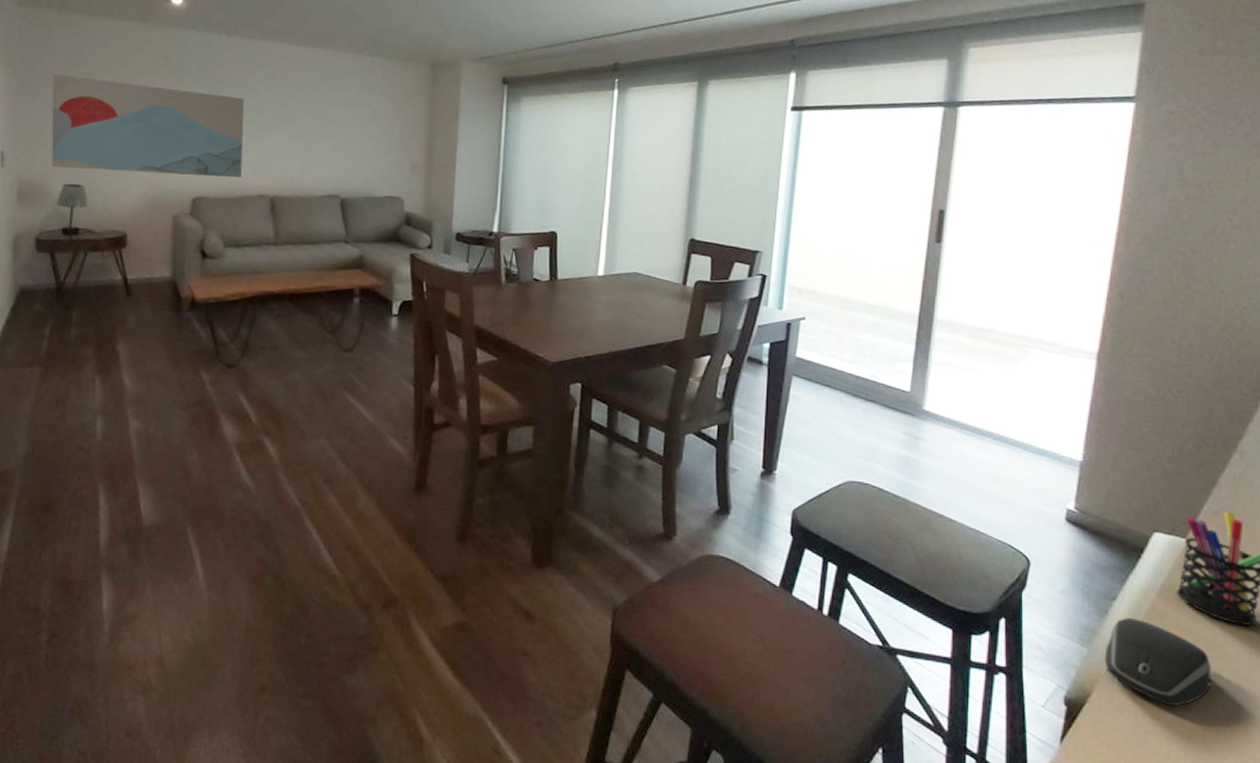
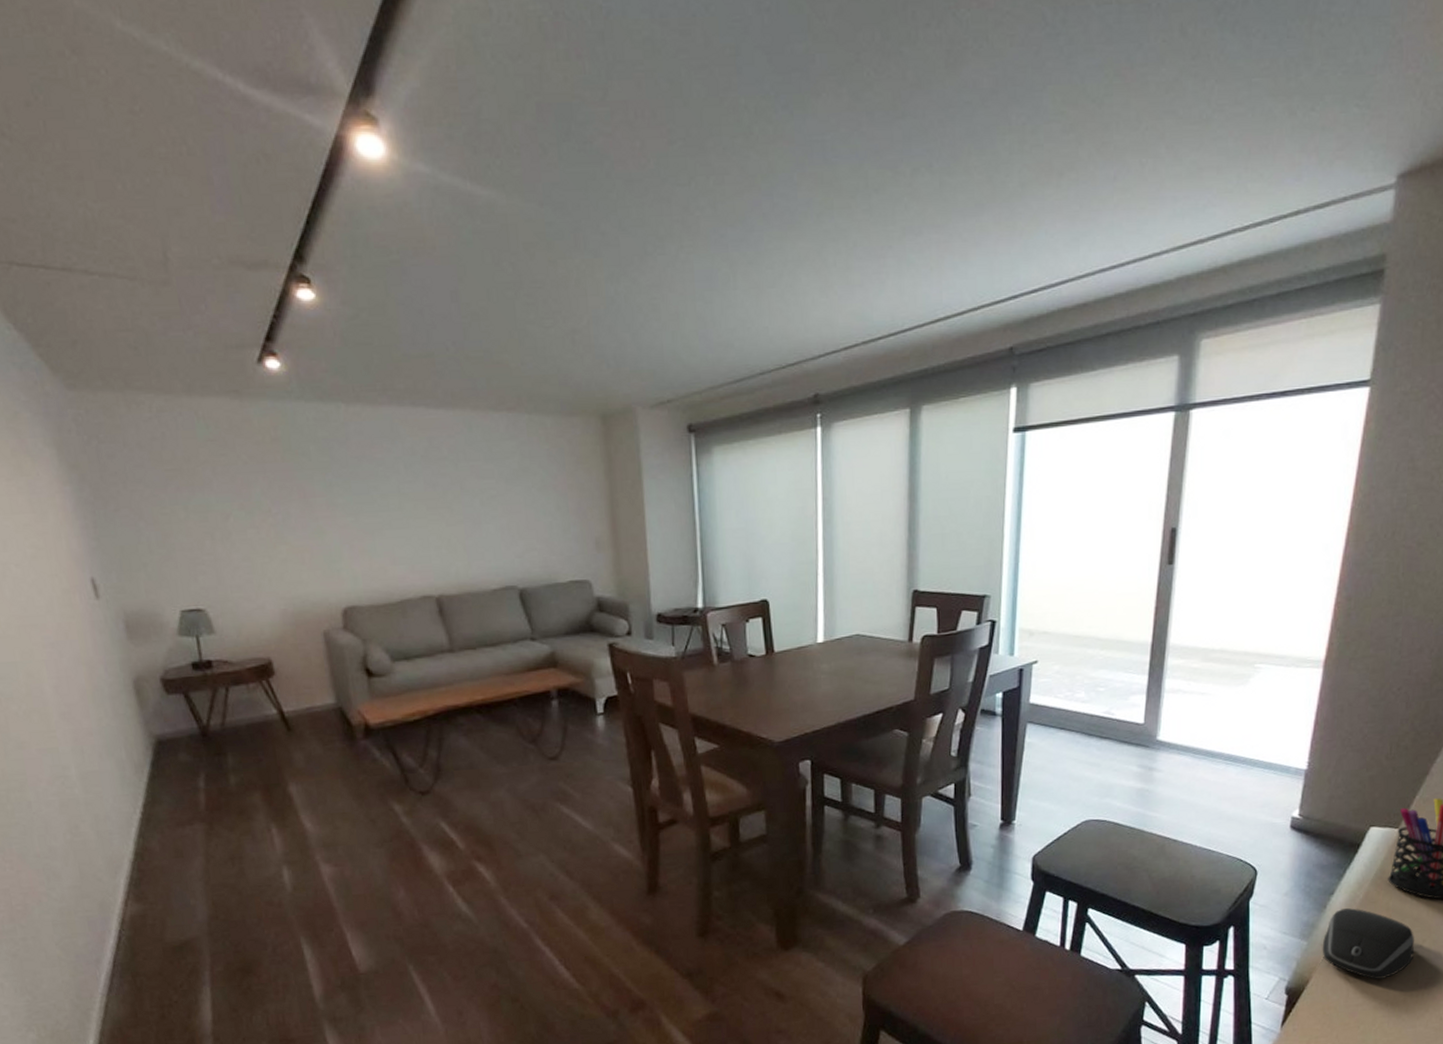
wall art: present [51,73,244,178] -> none [134,474,396,591]

